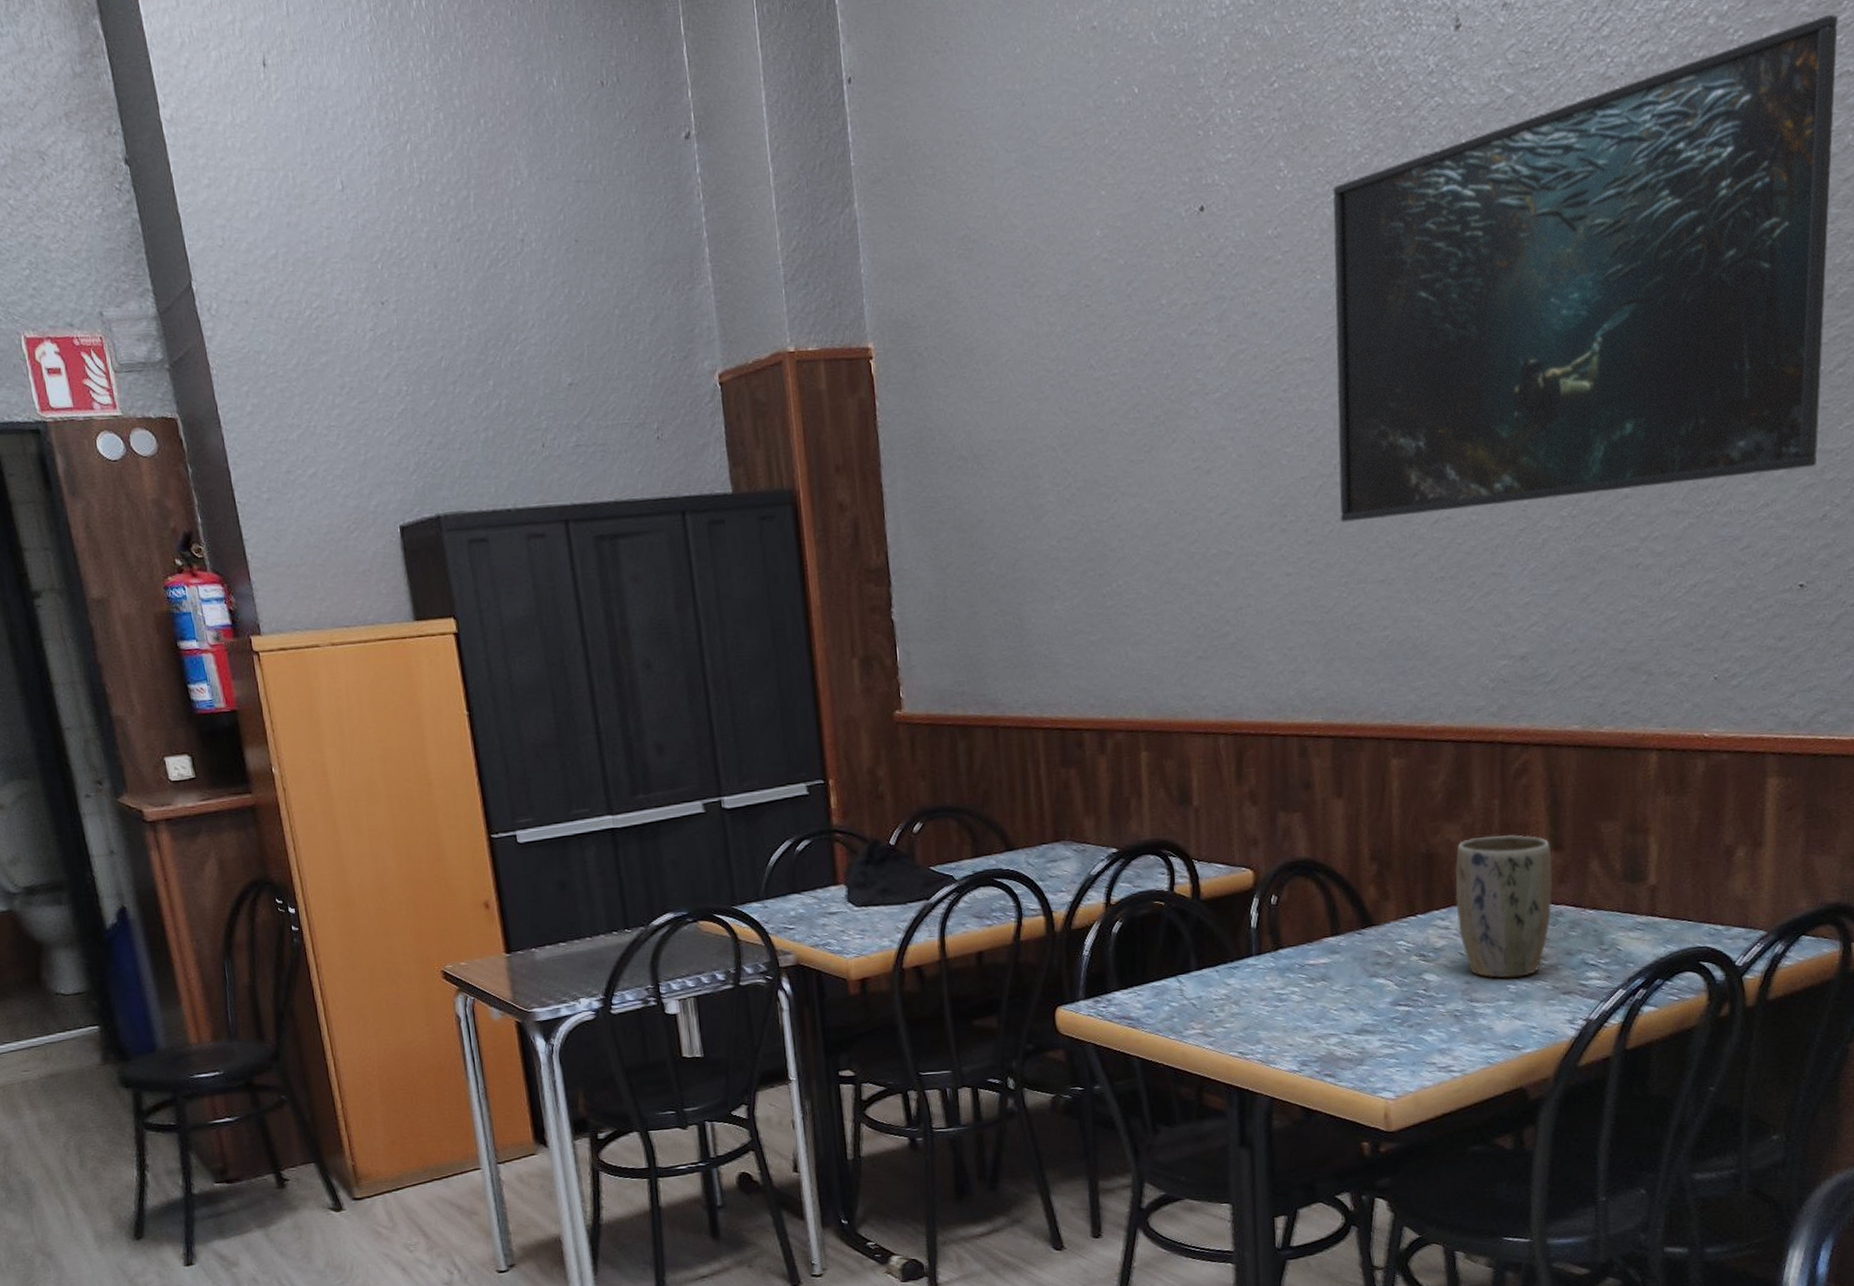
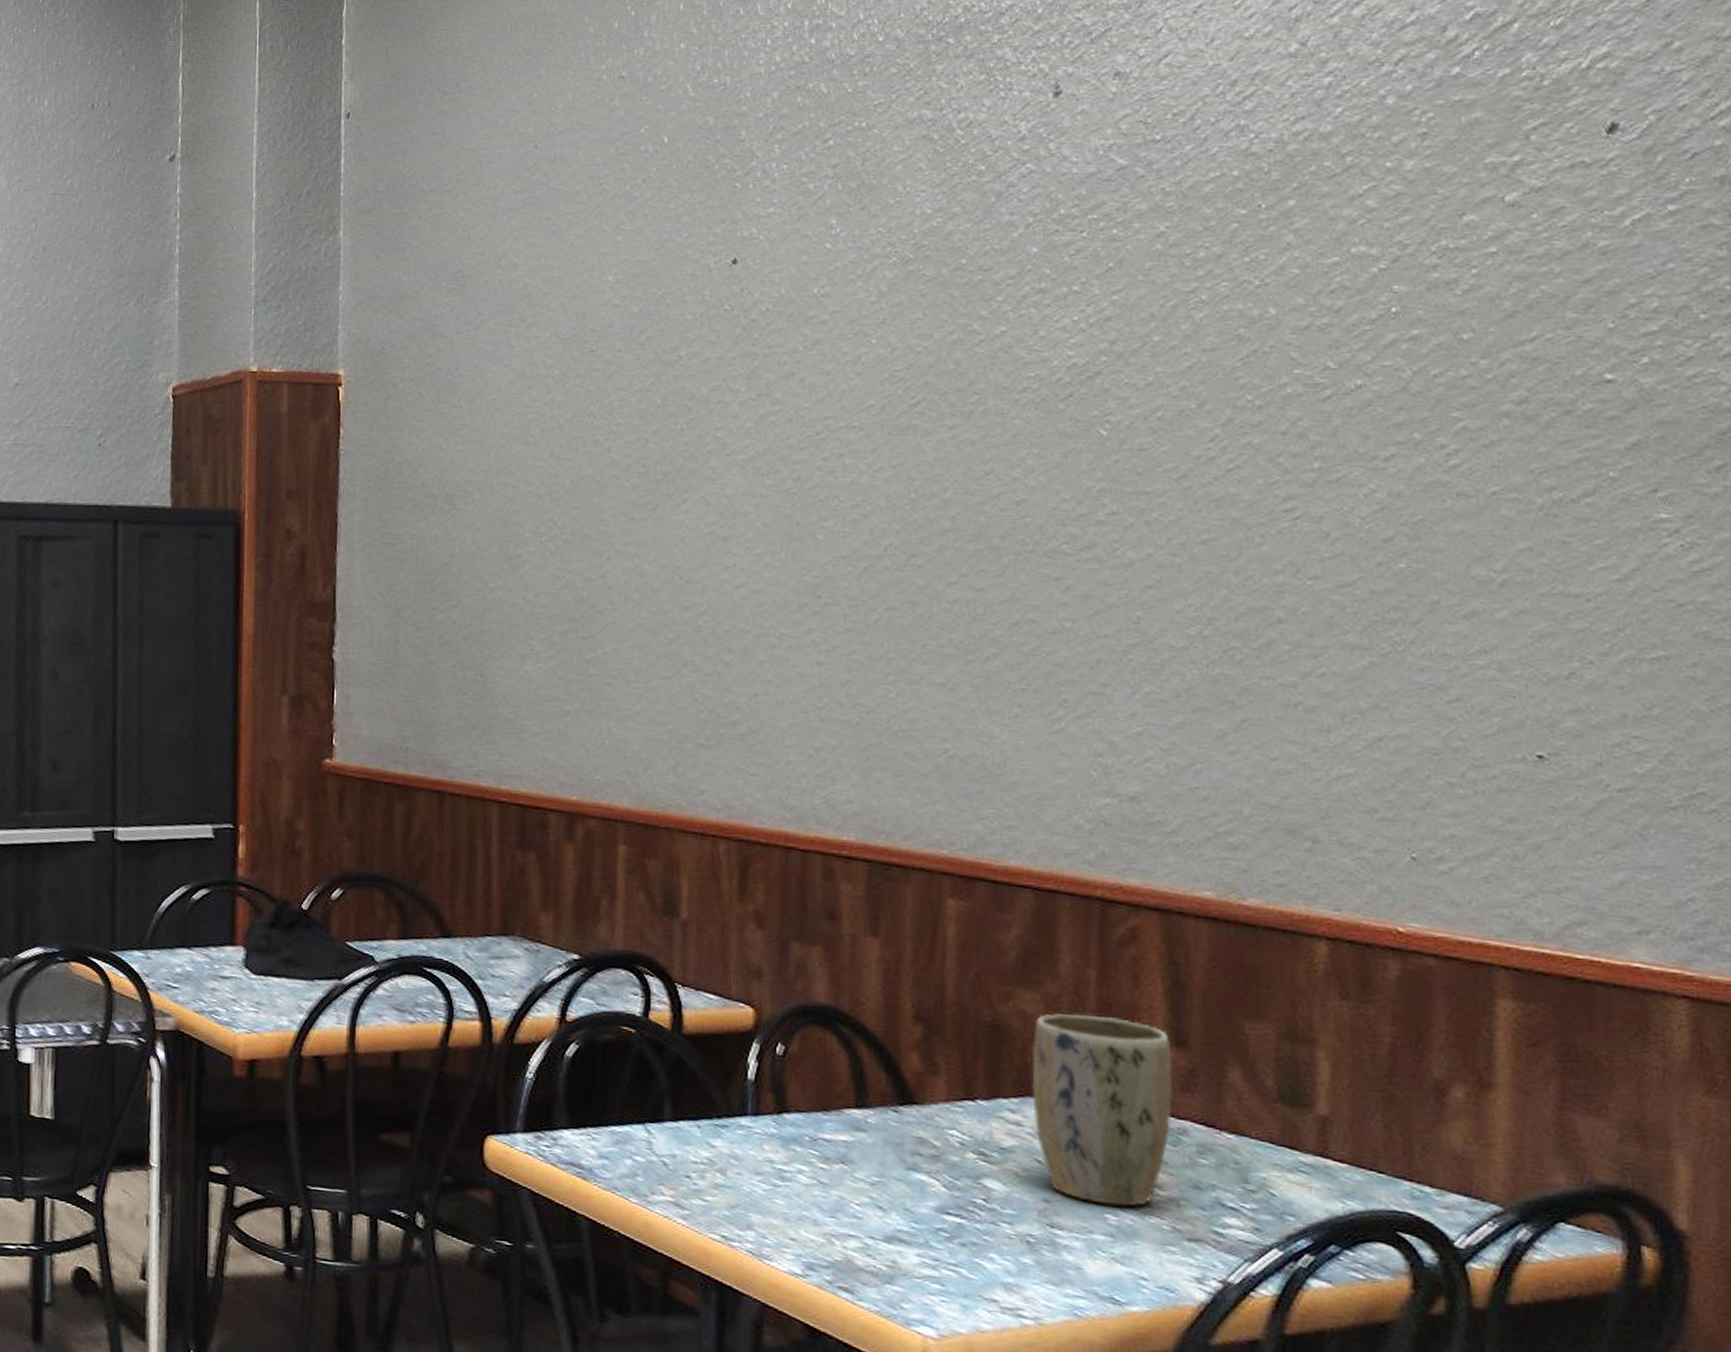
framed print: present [1333,14,1838,522] -> none [889,100,1566,613]

